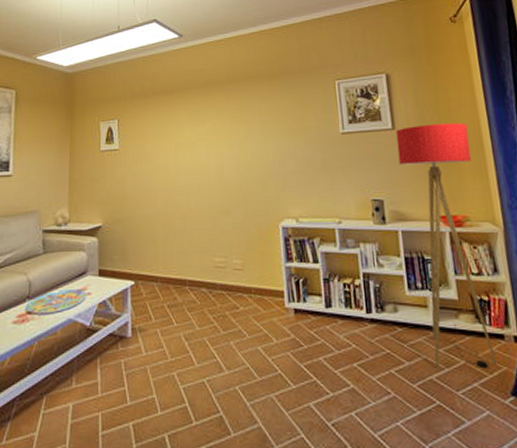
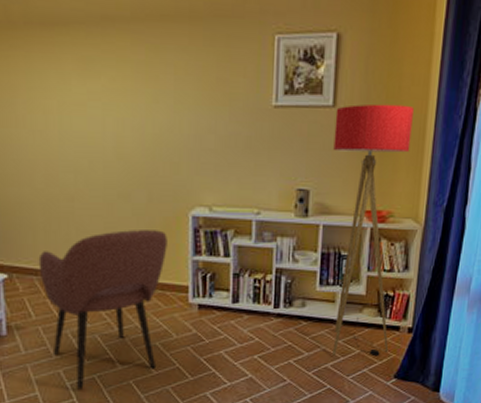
armchair: none [158,240,263,394] -> present [38,230,167,390]

